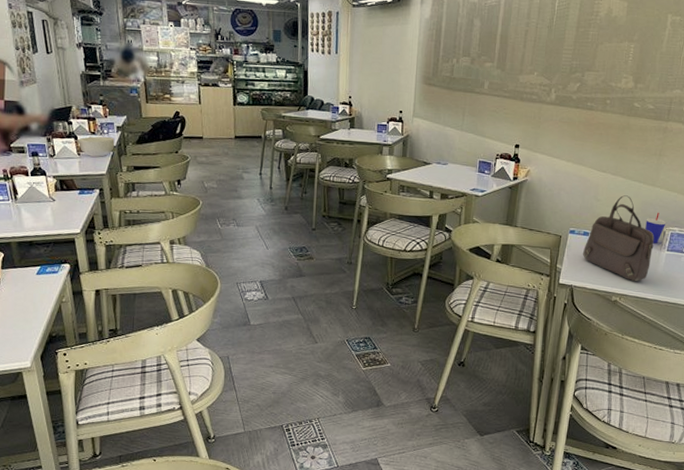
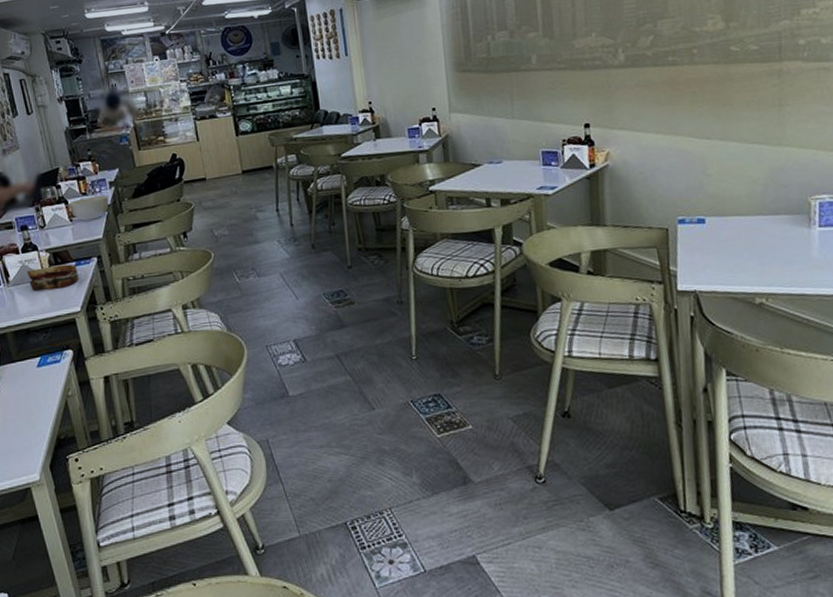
sandwich: none [34,191,81,211] -> present [26,264,79,291]
handbag: present [582,195,655,282] -> none [701,163,800,275]
beverage cup: present [645,212,667,243] -> none [780,178,810,219]

